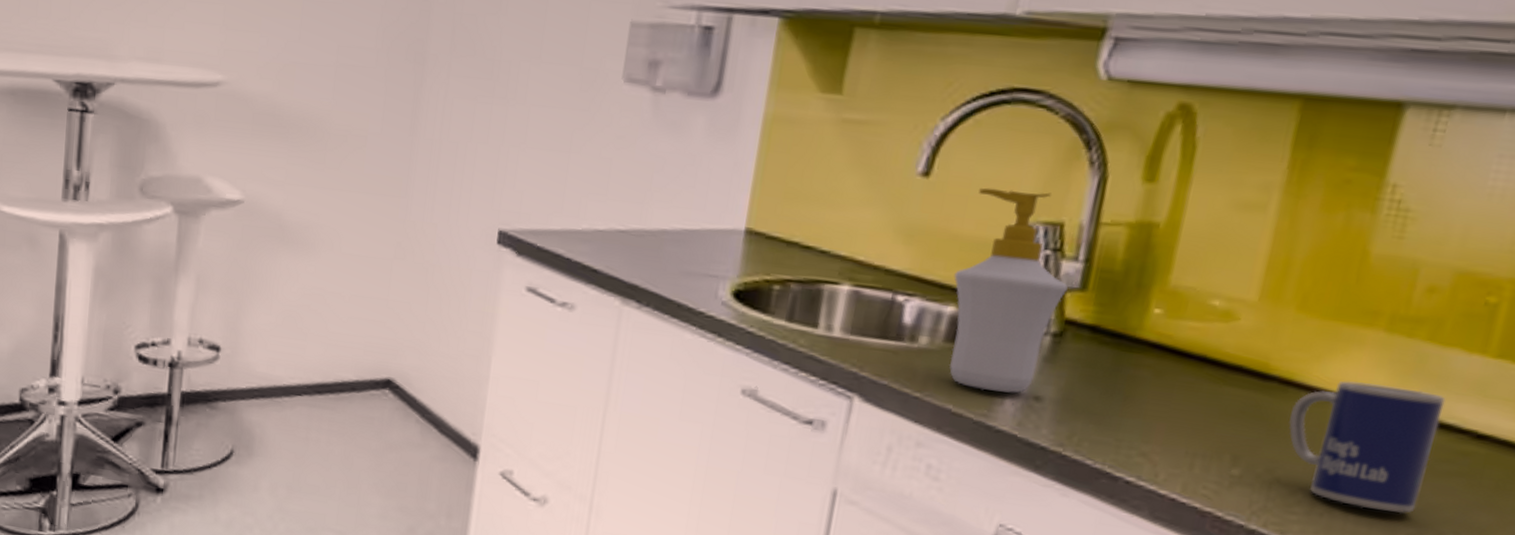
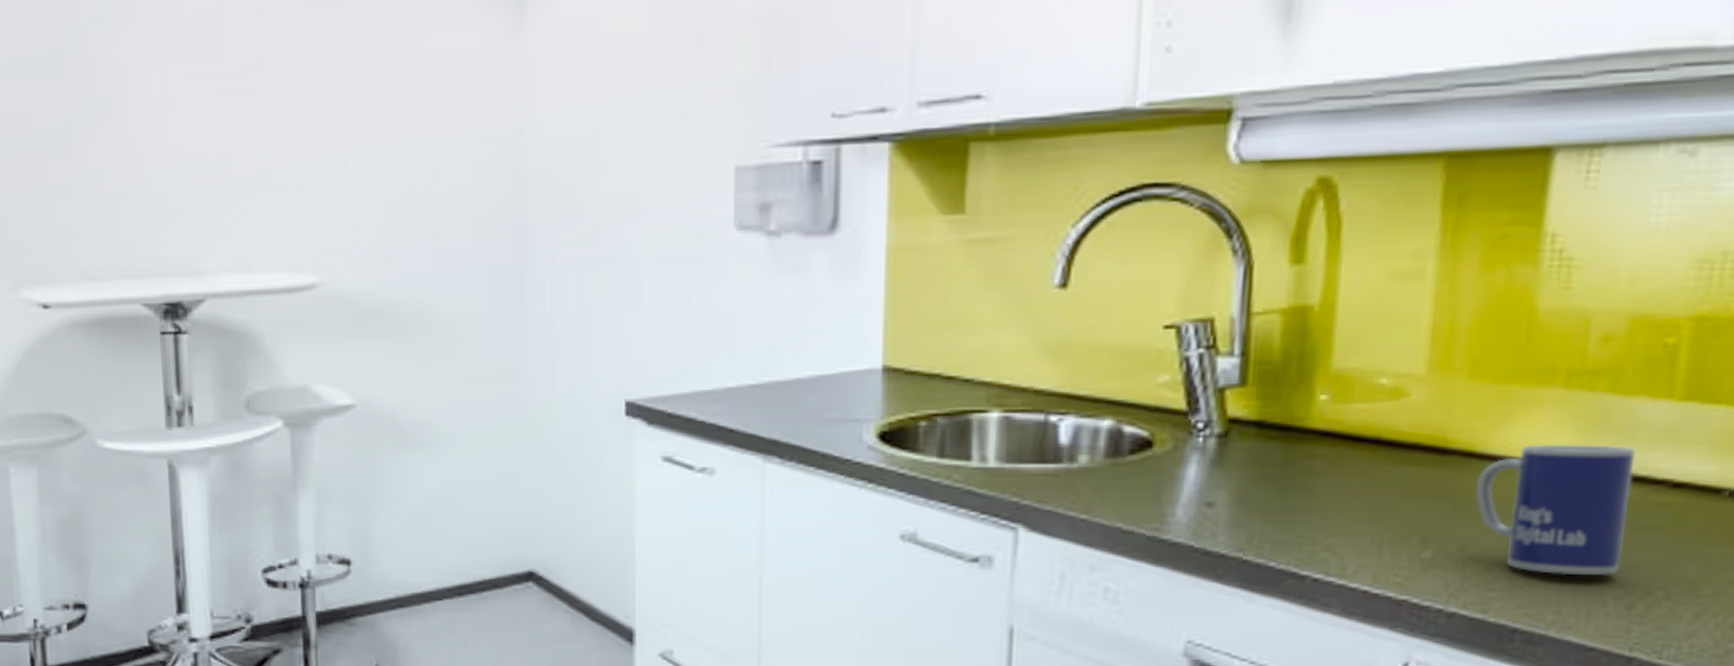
soap bottle: present [949,187,1068,394] -> none [1106,288,1226,504]

